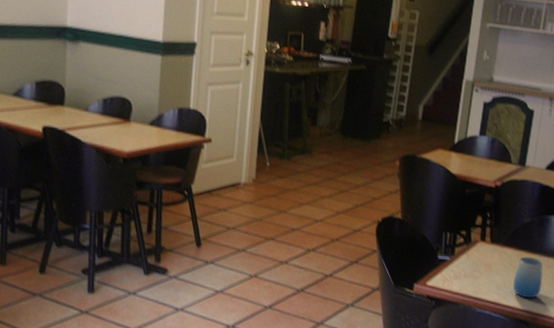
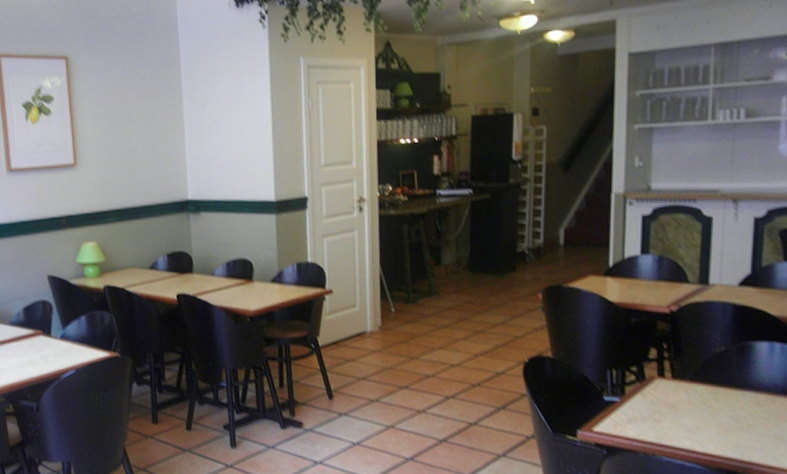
cup: present [513,256,543,299] -> none [710,393,753,444]

